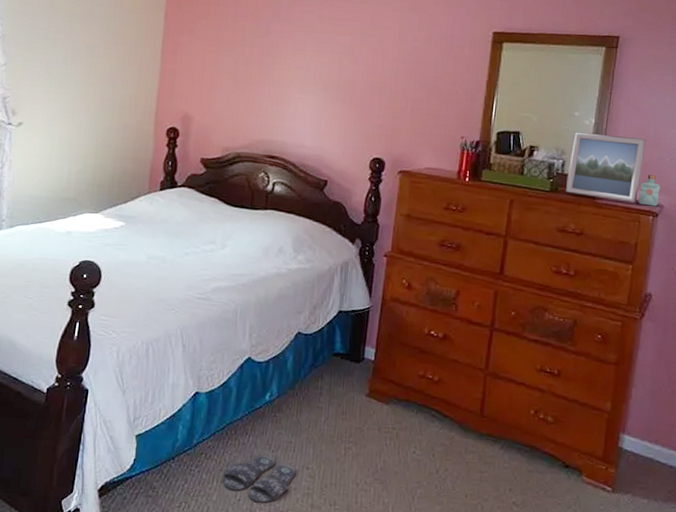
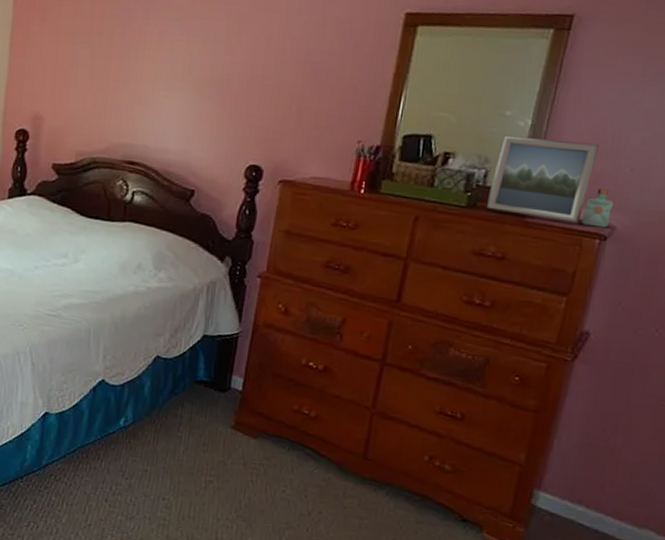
slippers: present [223,455,296,503] -> none [73,481,152,531]

